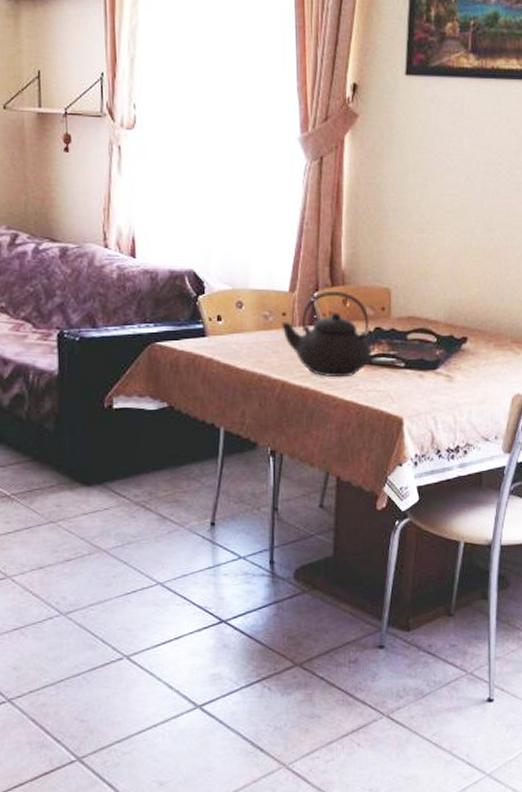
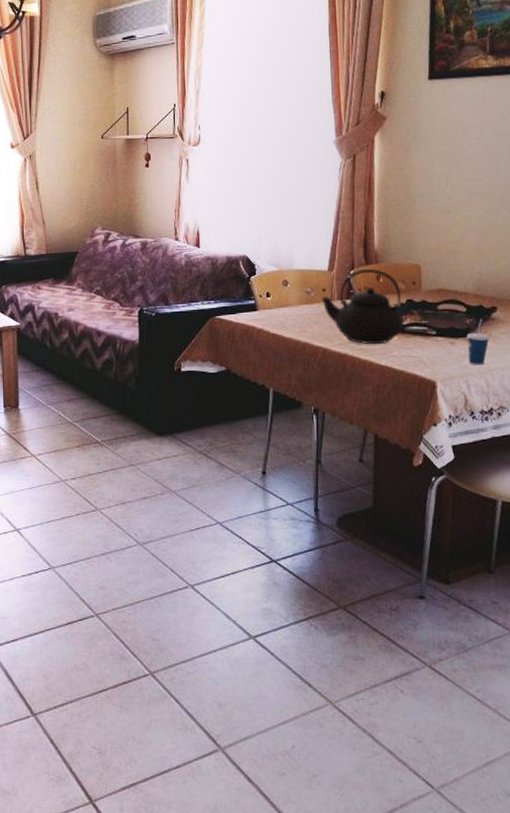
cup: none [436,350,459,401] -> present [466,319,490,366]

